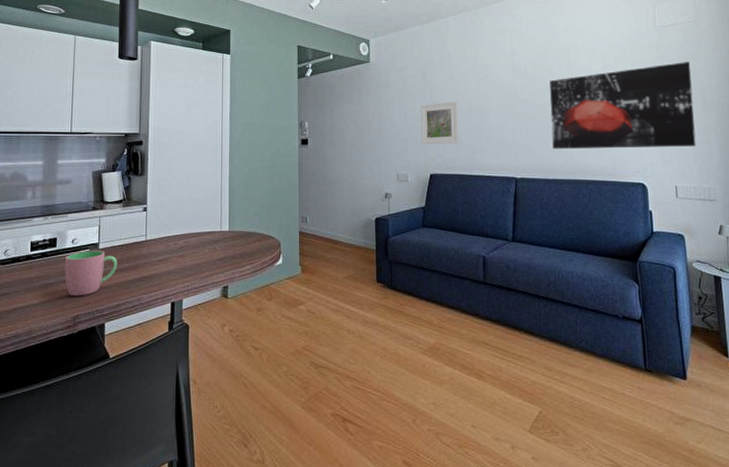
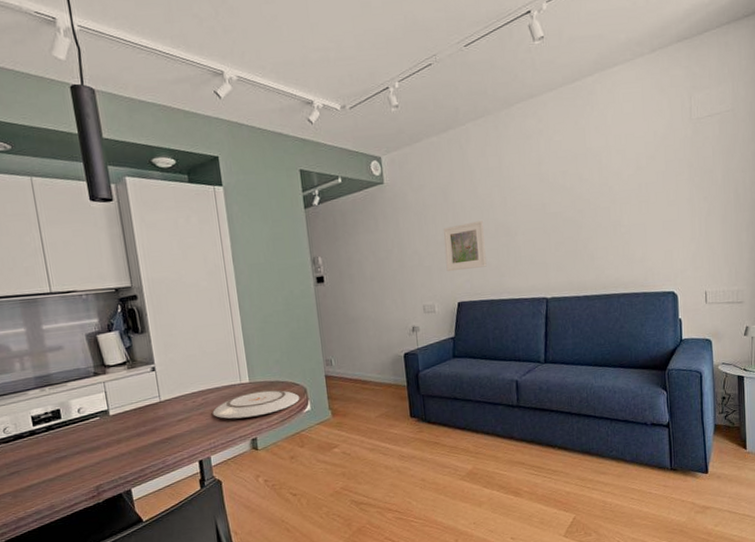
cup: present [65,251,118,296] -> none [74,417,134,467]
plate: none [191,240,273,265] -> present [212,389,300,419]
wall art: present [549,62,696,150] -> none [580,157,727,265]

